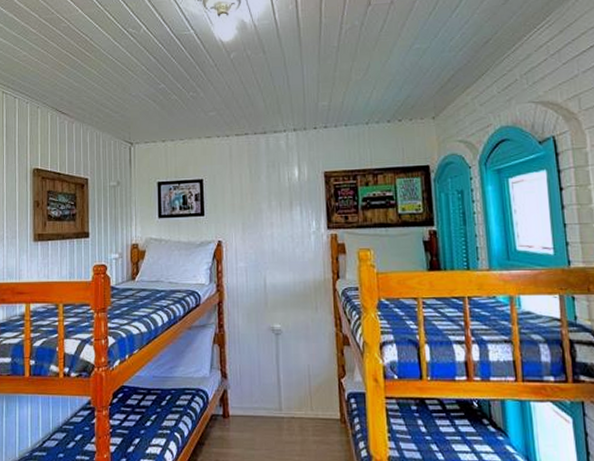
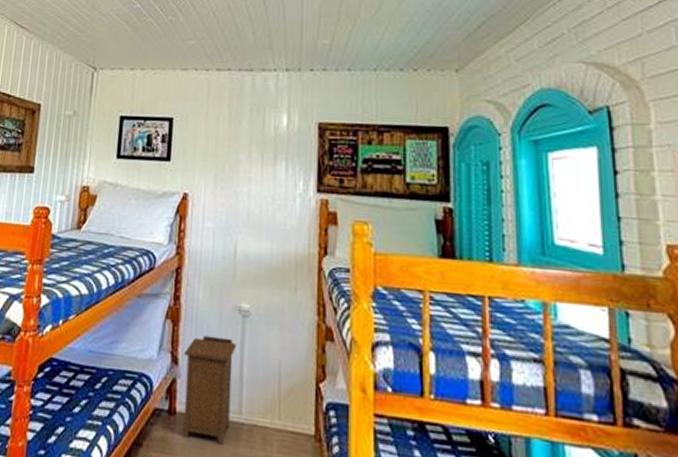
nightstand: none [230,353,273,437] -> present [183,335,237,447]

